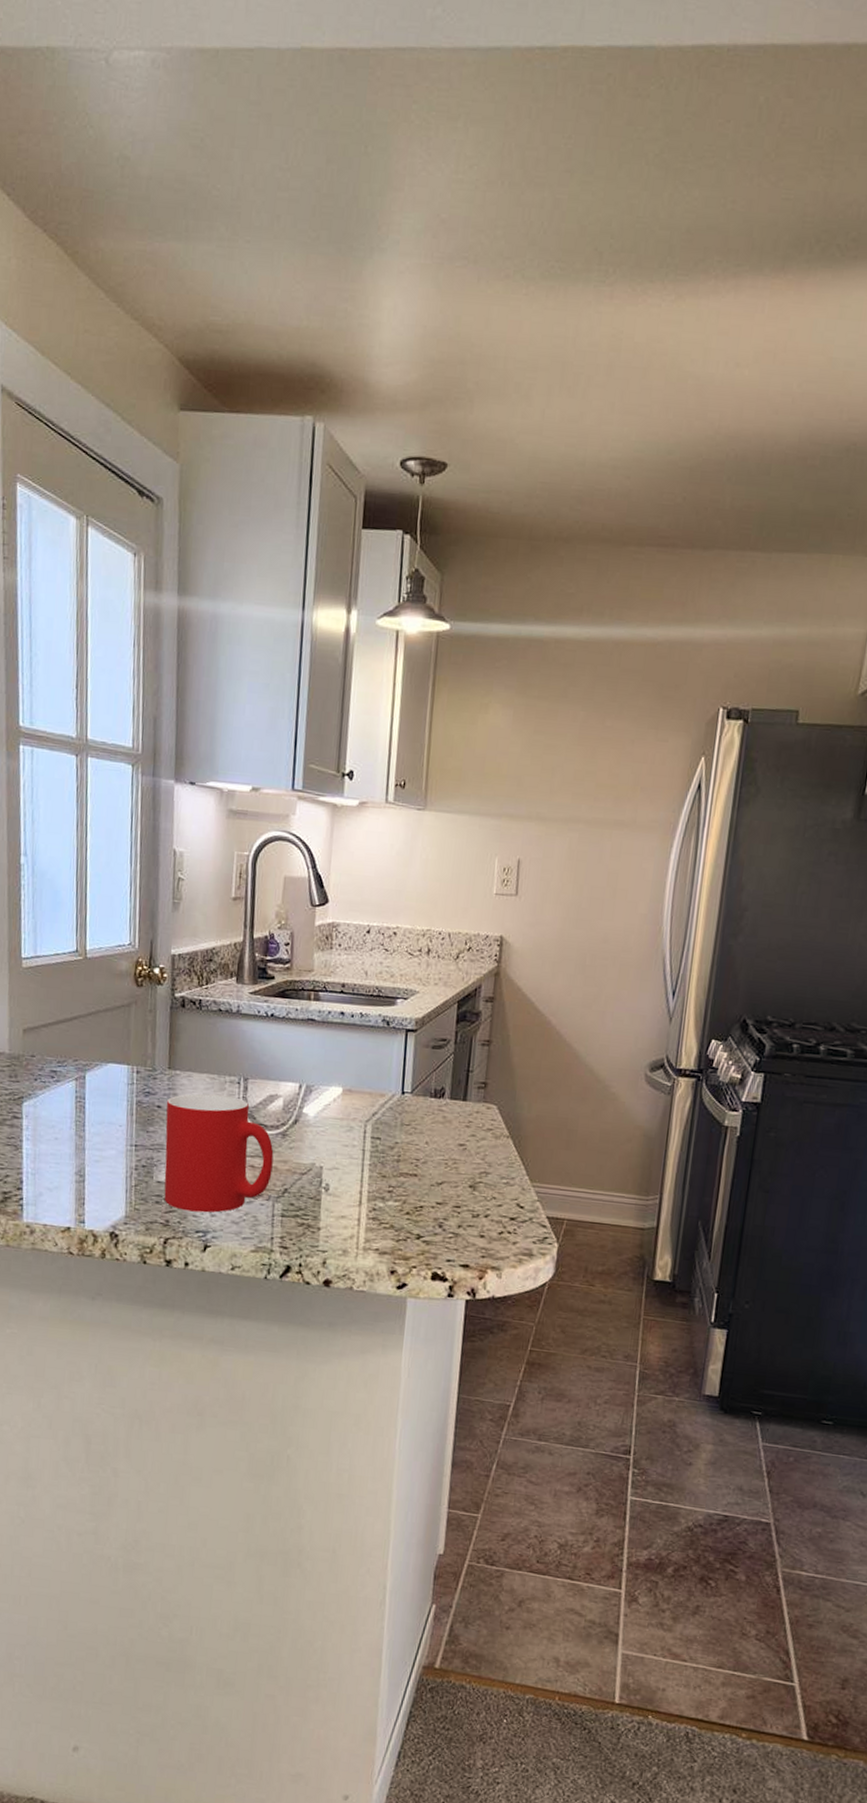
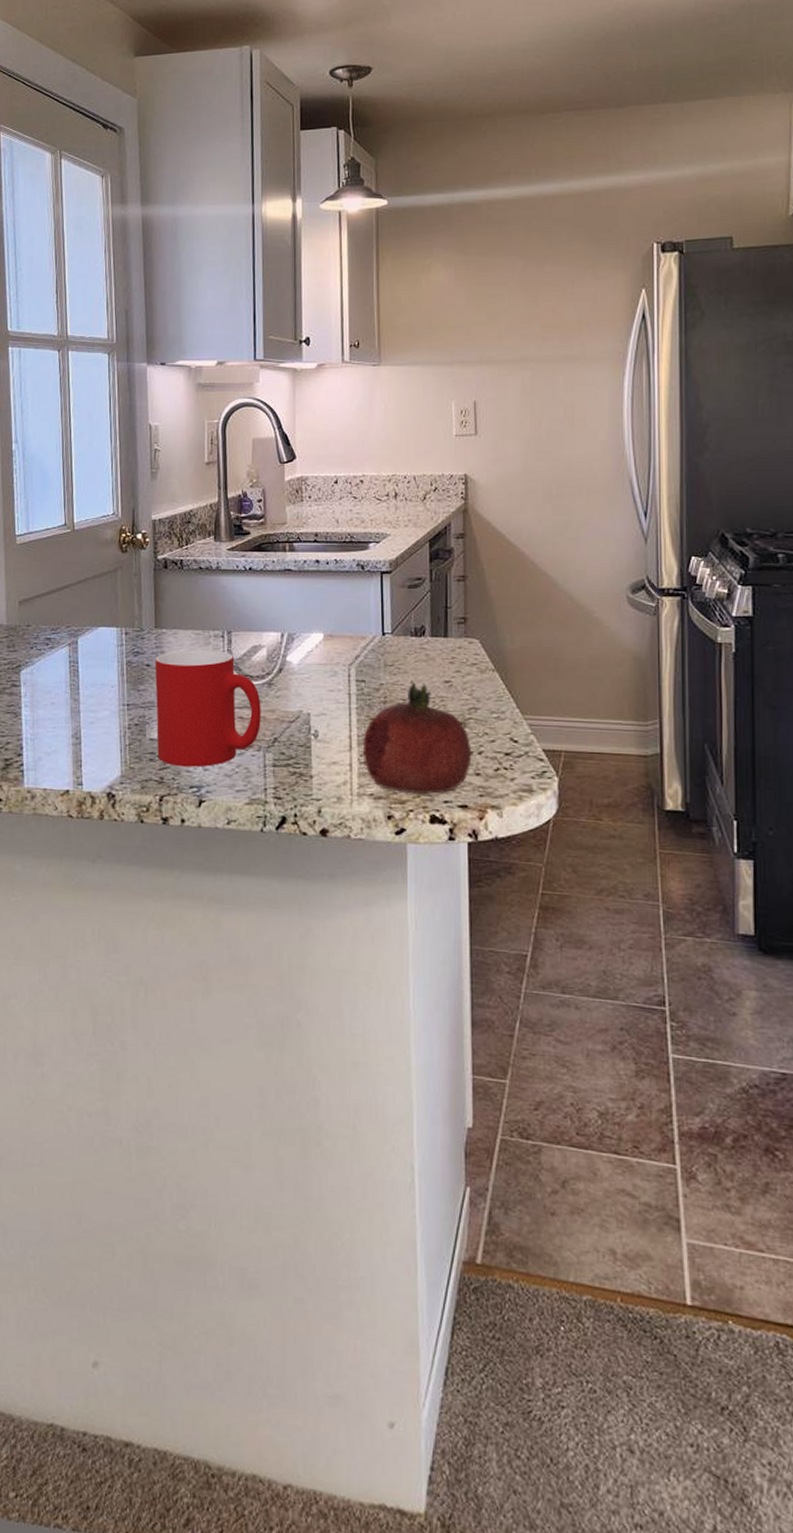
fruit: none [372,1143,479,1253] -> present [362,682,472,795]

